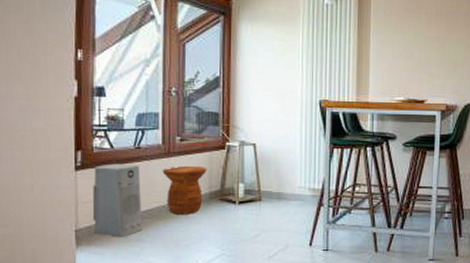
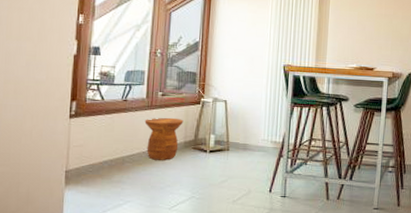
air purifier: present [92,163,143,237] -> none [81,113,126,178]

